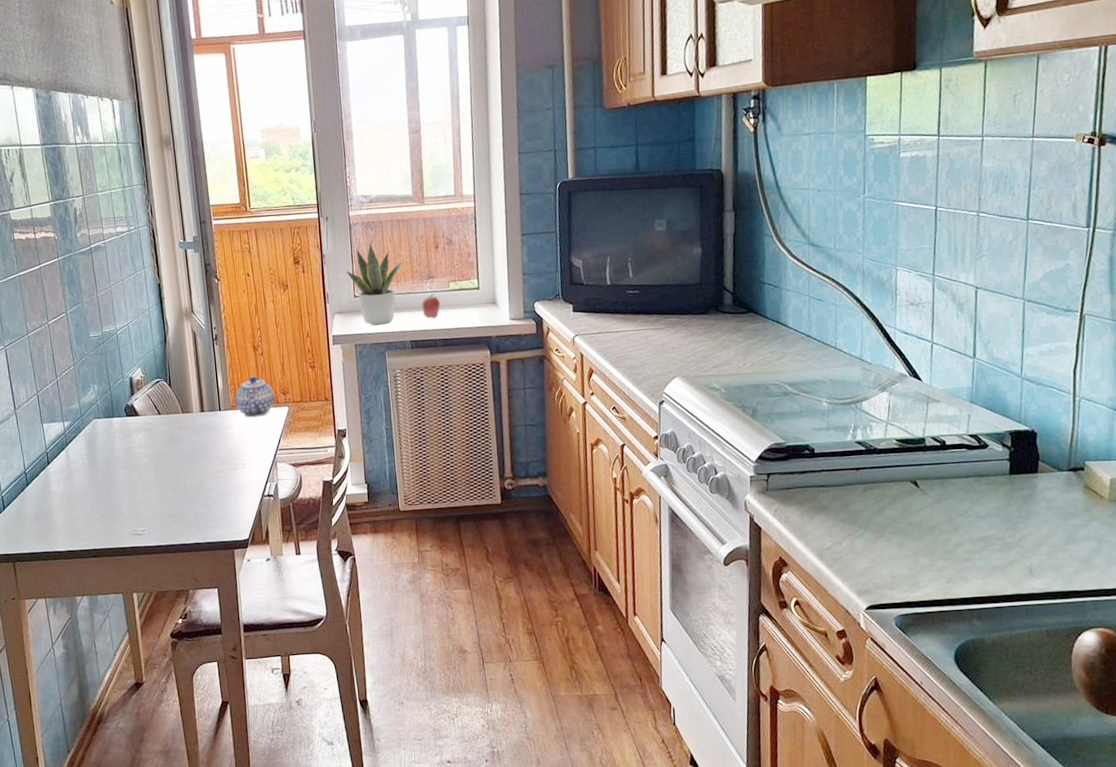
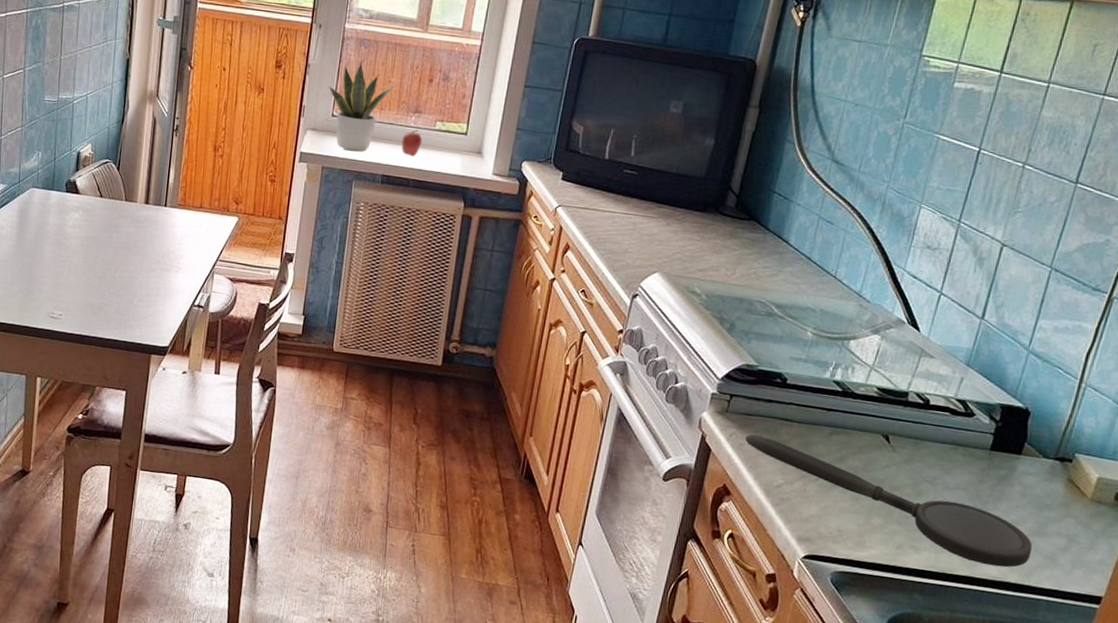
teapot: present [235,375,275,418] -> none [183,176,227,222]
frying pan: none [789,505,1069,580] -> present [745,434,1033,568]

